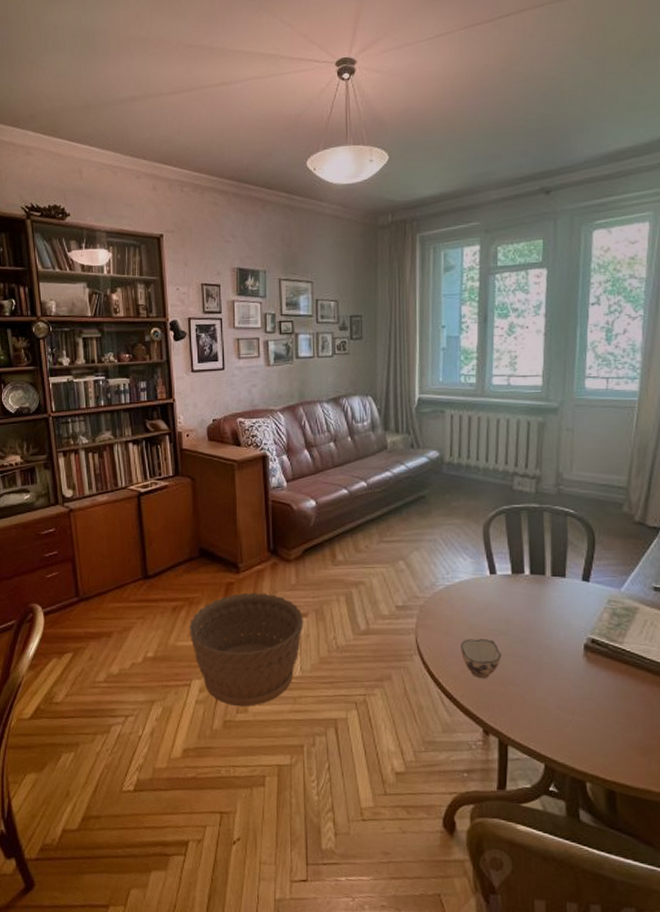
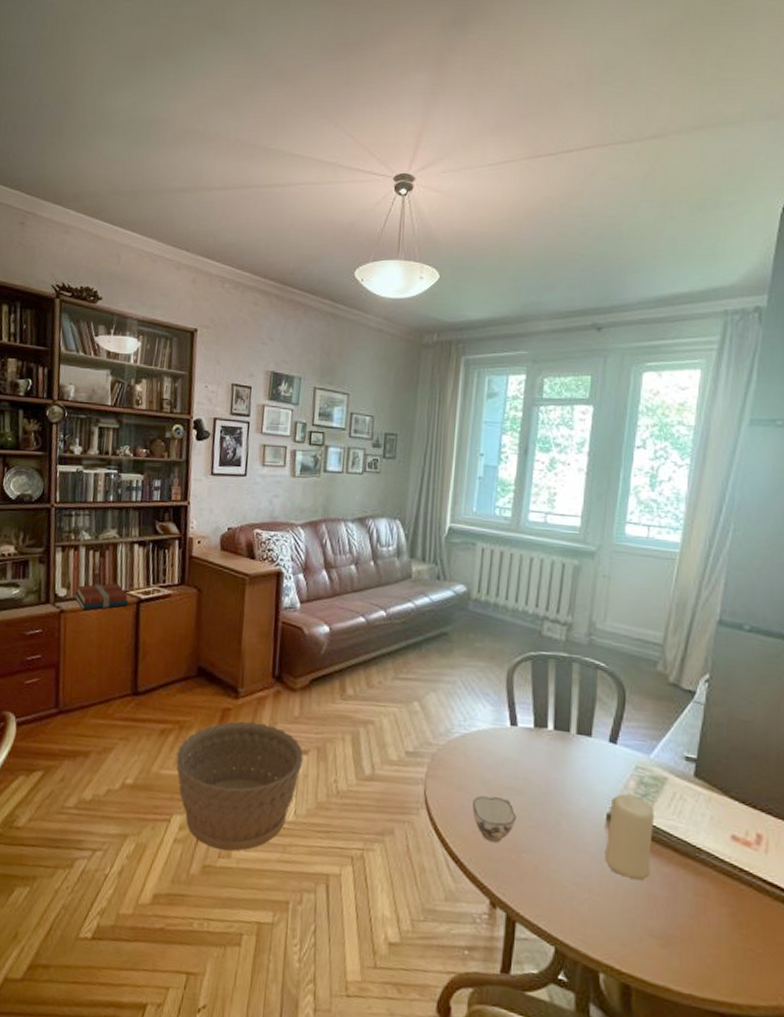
books: none [80,481,130,507] -> present [74,583,129,611]
candle: none [584,626,628,700] -> present [604,794,654,880]

